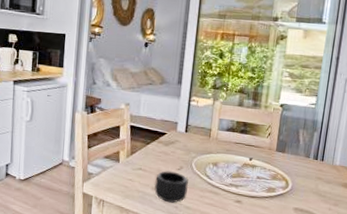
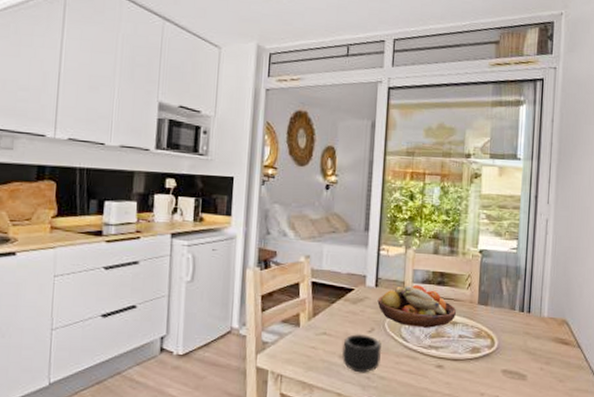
fruit bowl: none [186,131,257,169] -> present [377,284,457,328]

